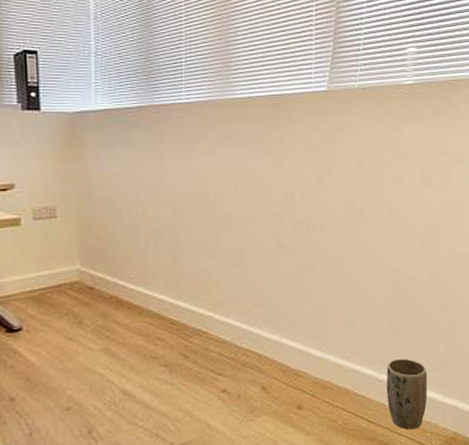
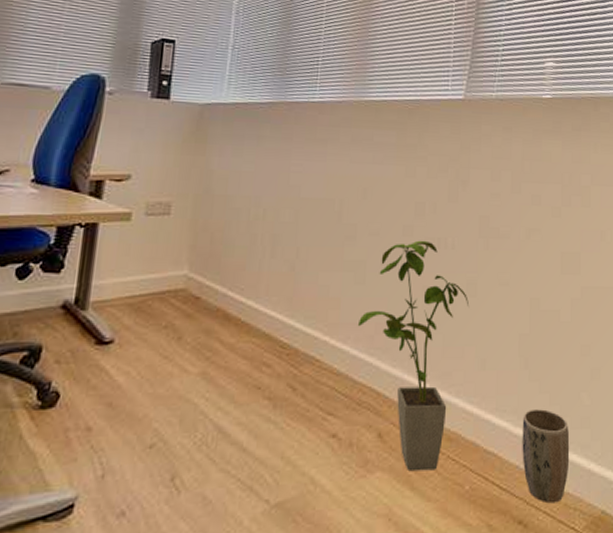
house plant: none [238,225,337,414] -> present [357,240,469,472]

